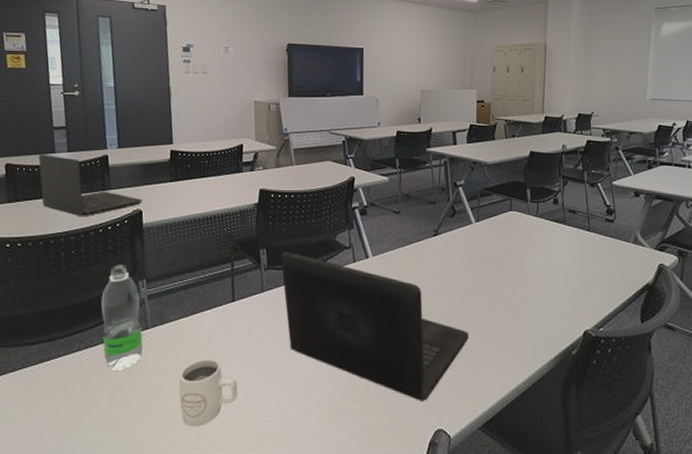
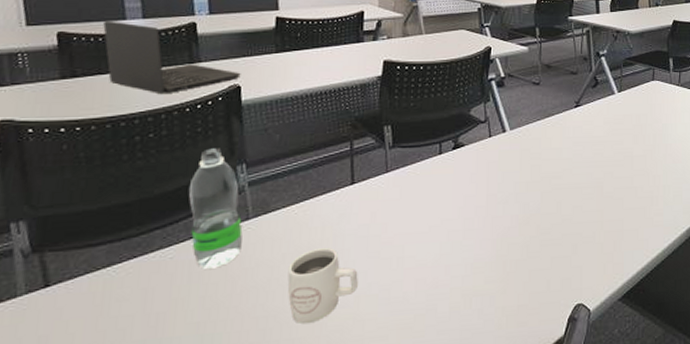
laptop: present [281,252,469,401] -> none [408,128,610,277]

